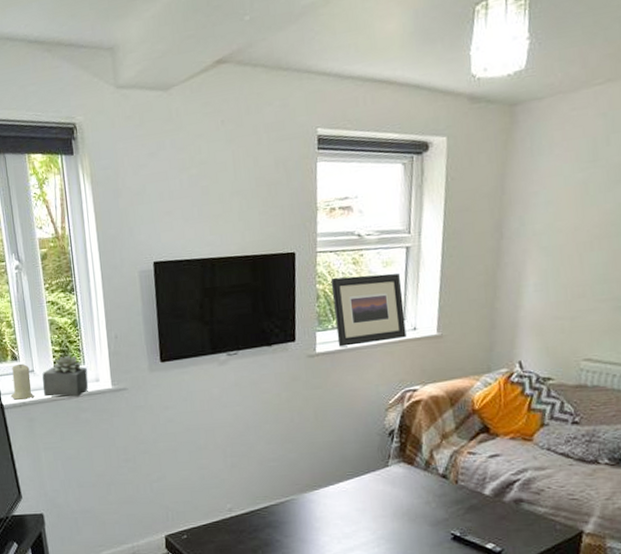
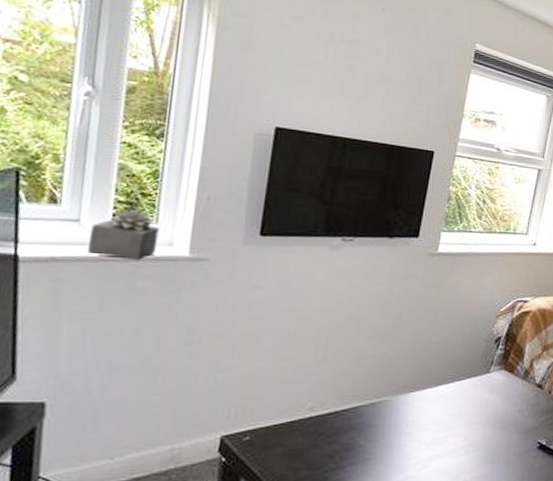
candle: present [11,363,34,401] -> none [35,208,74,255]
picture frame: present [330,273,407,347] -> none [461,183,529,251]

